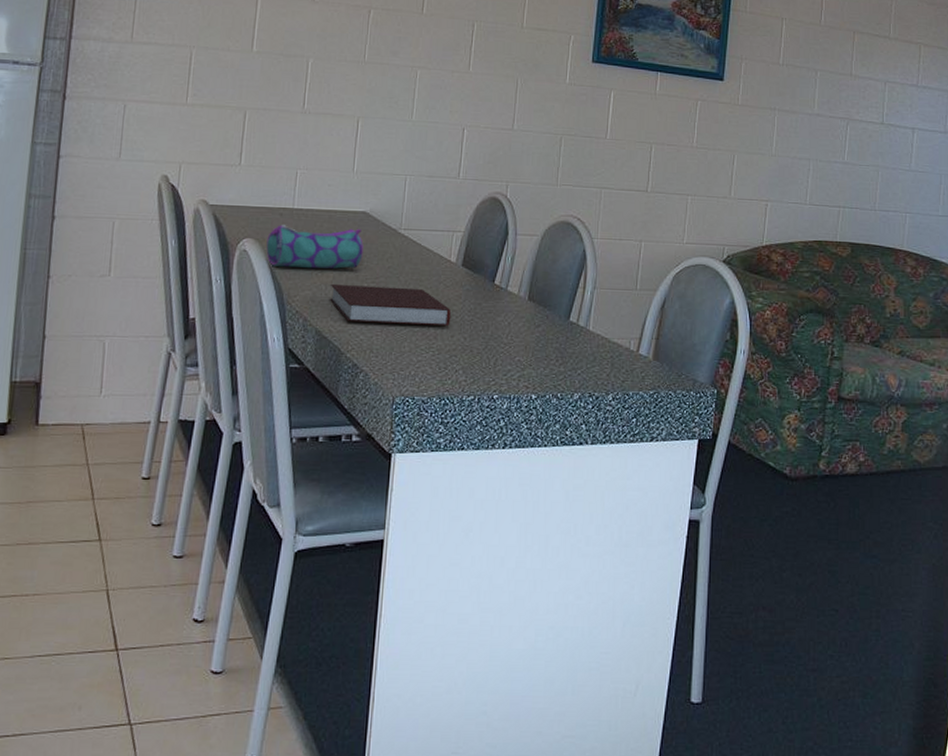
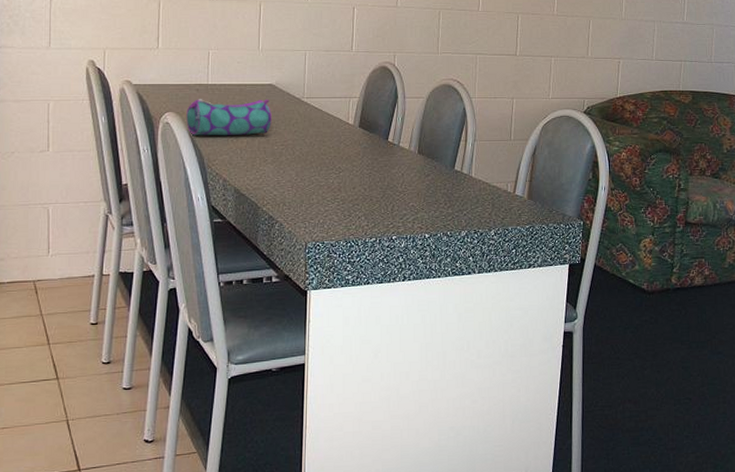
notebook: present [329,283,452,327] -> none [244,148,352,180]

